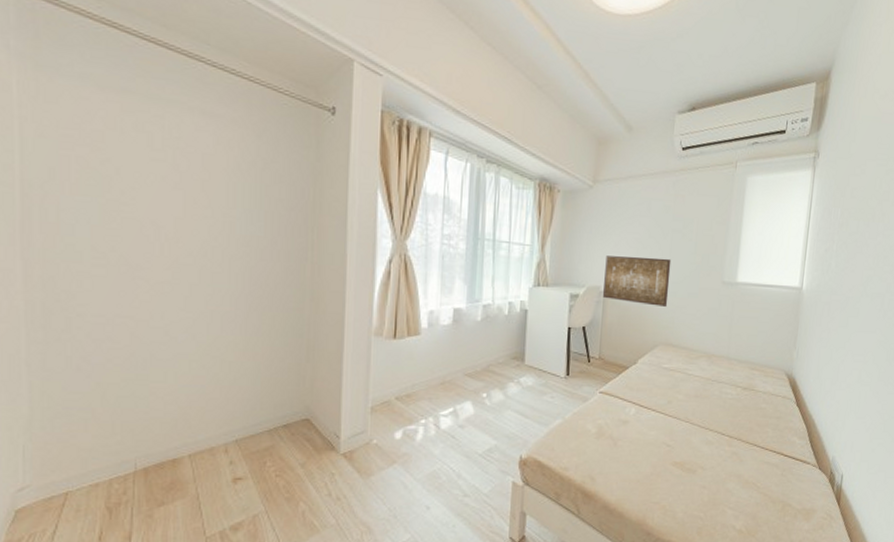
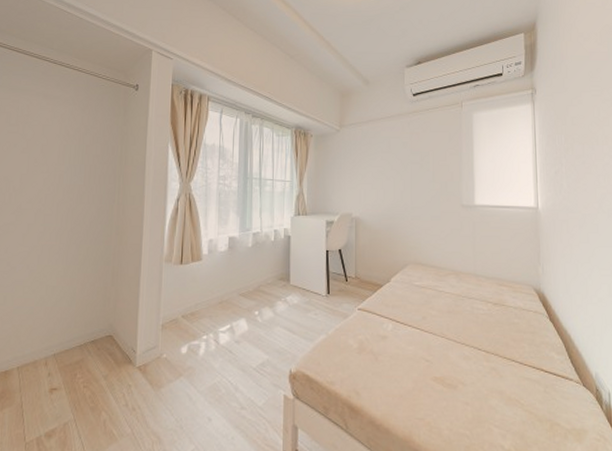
wall art: present [603,256,672,307] -> none [355,186,413,229]

